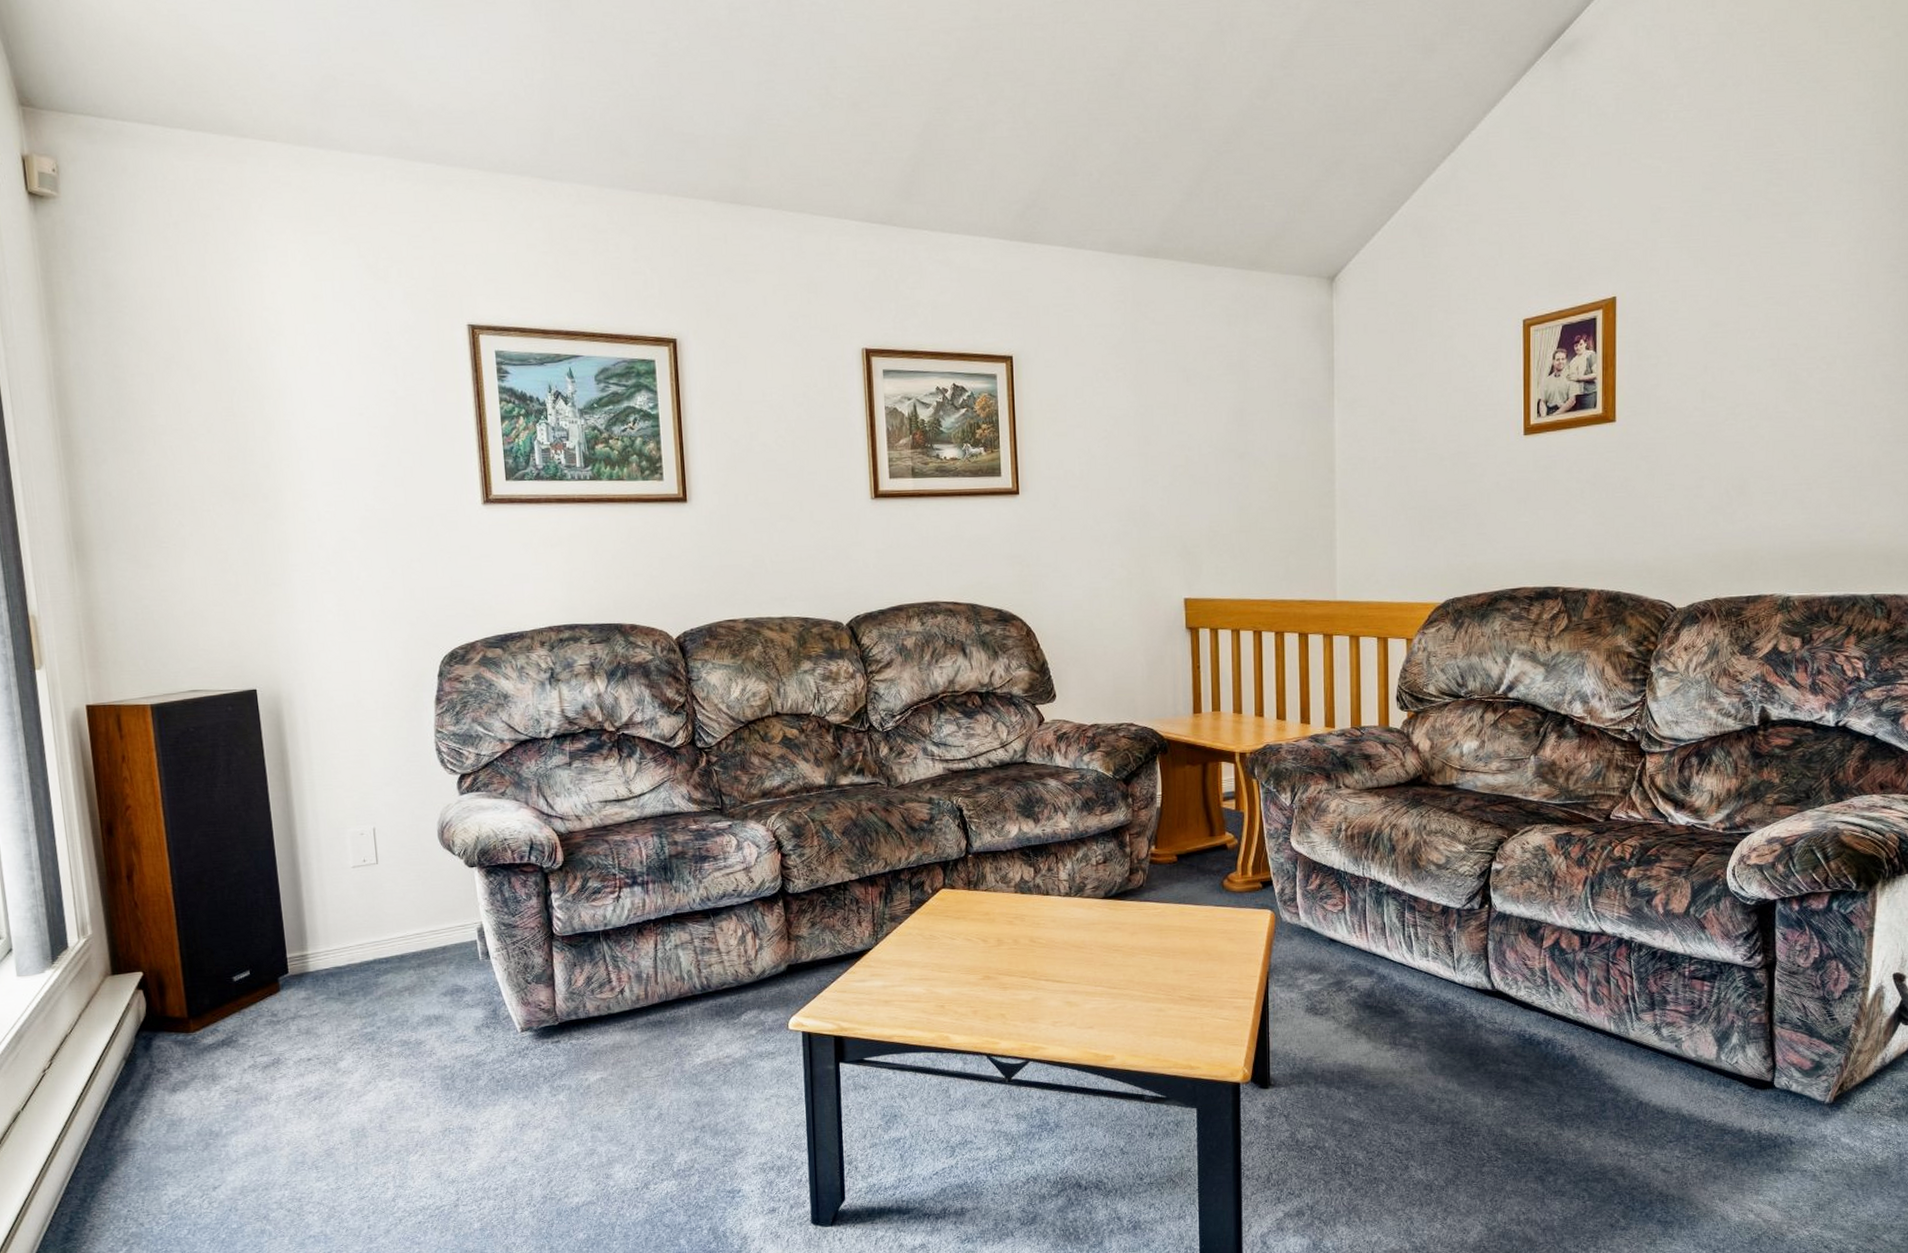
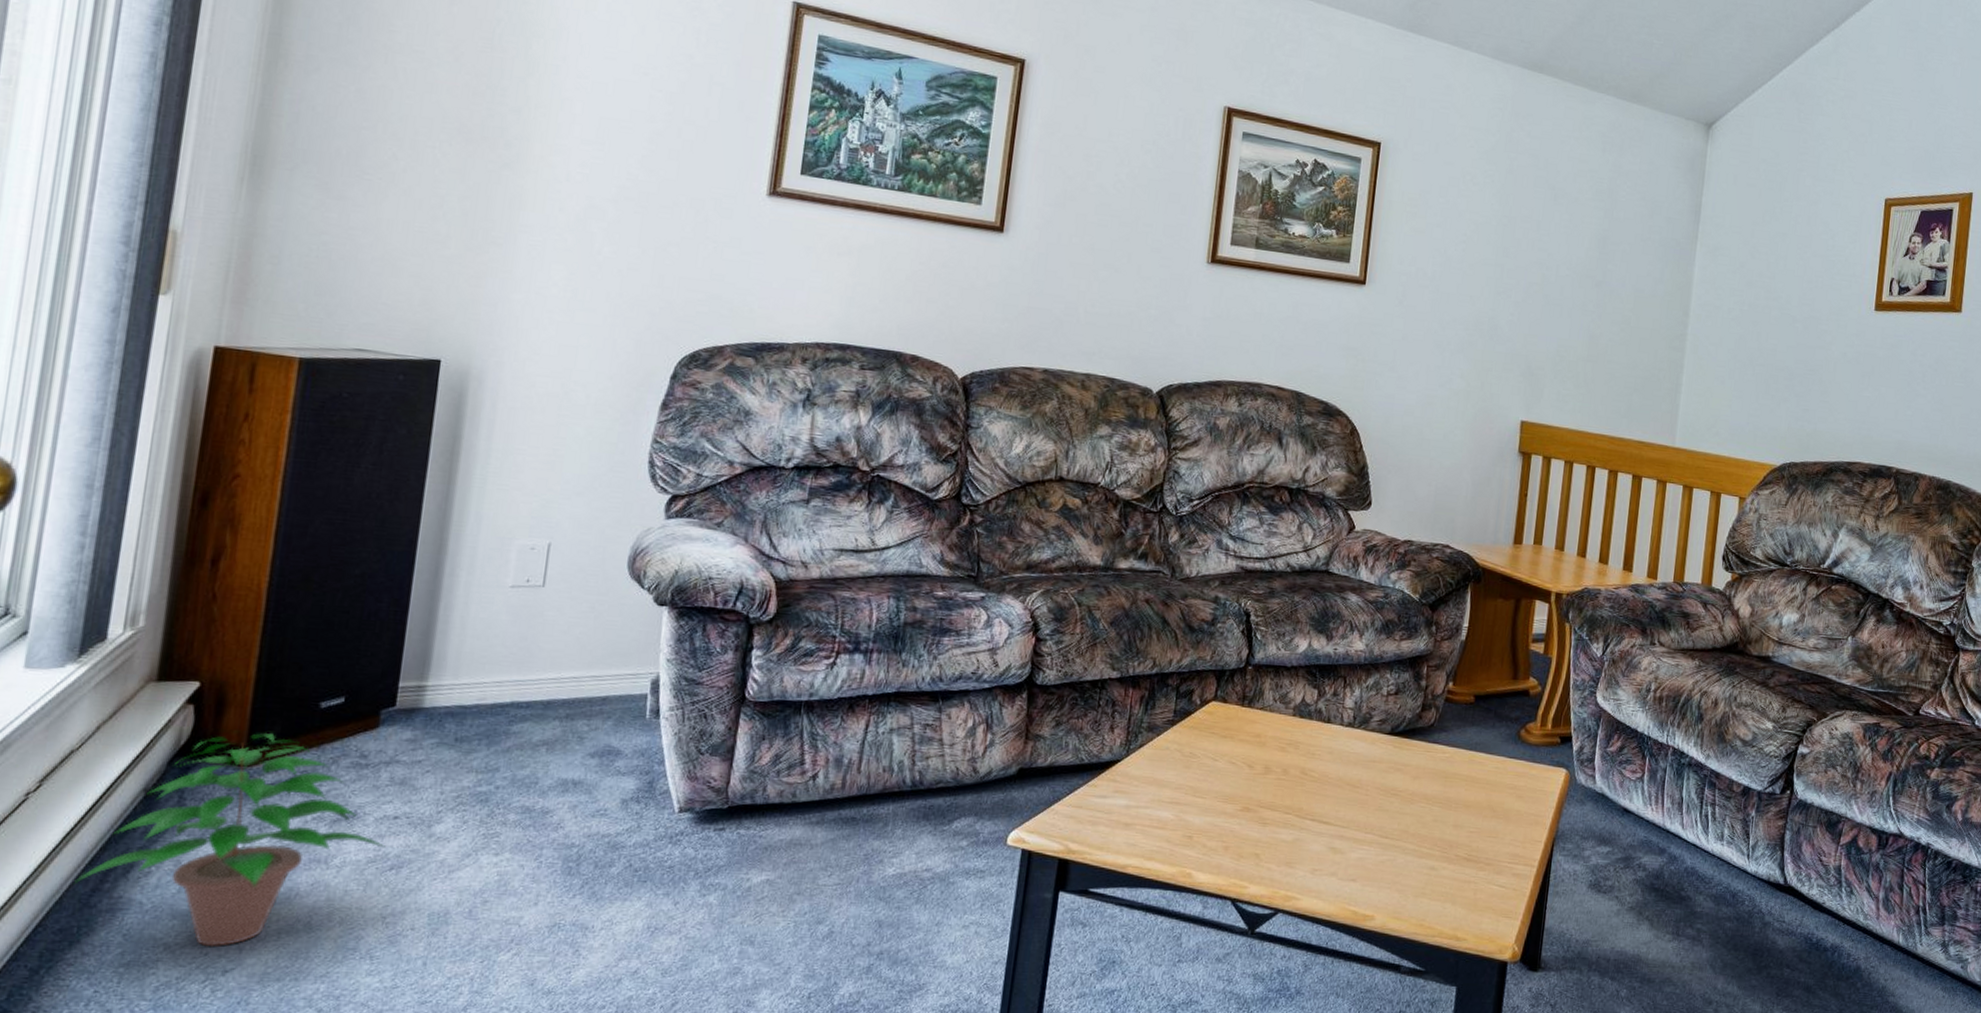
potted plant: none [93,1006,307,1171] -> present [74,733,386,948]

